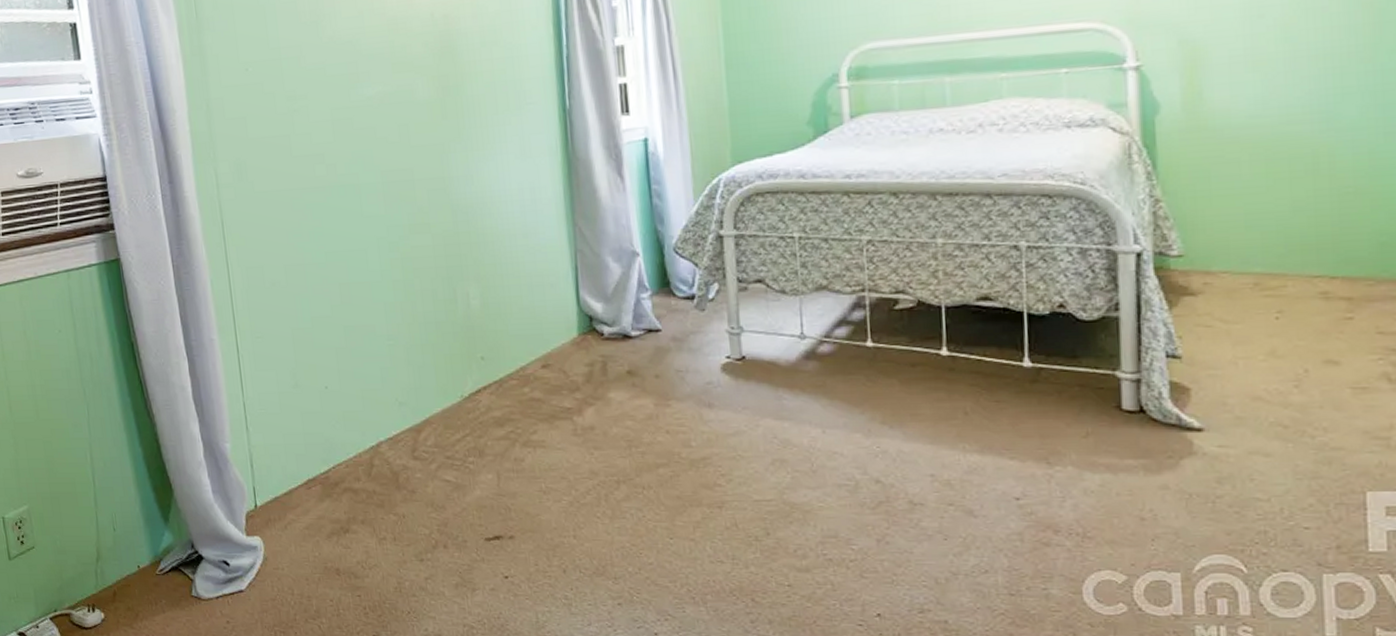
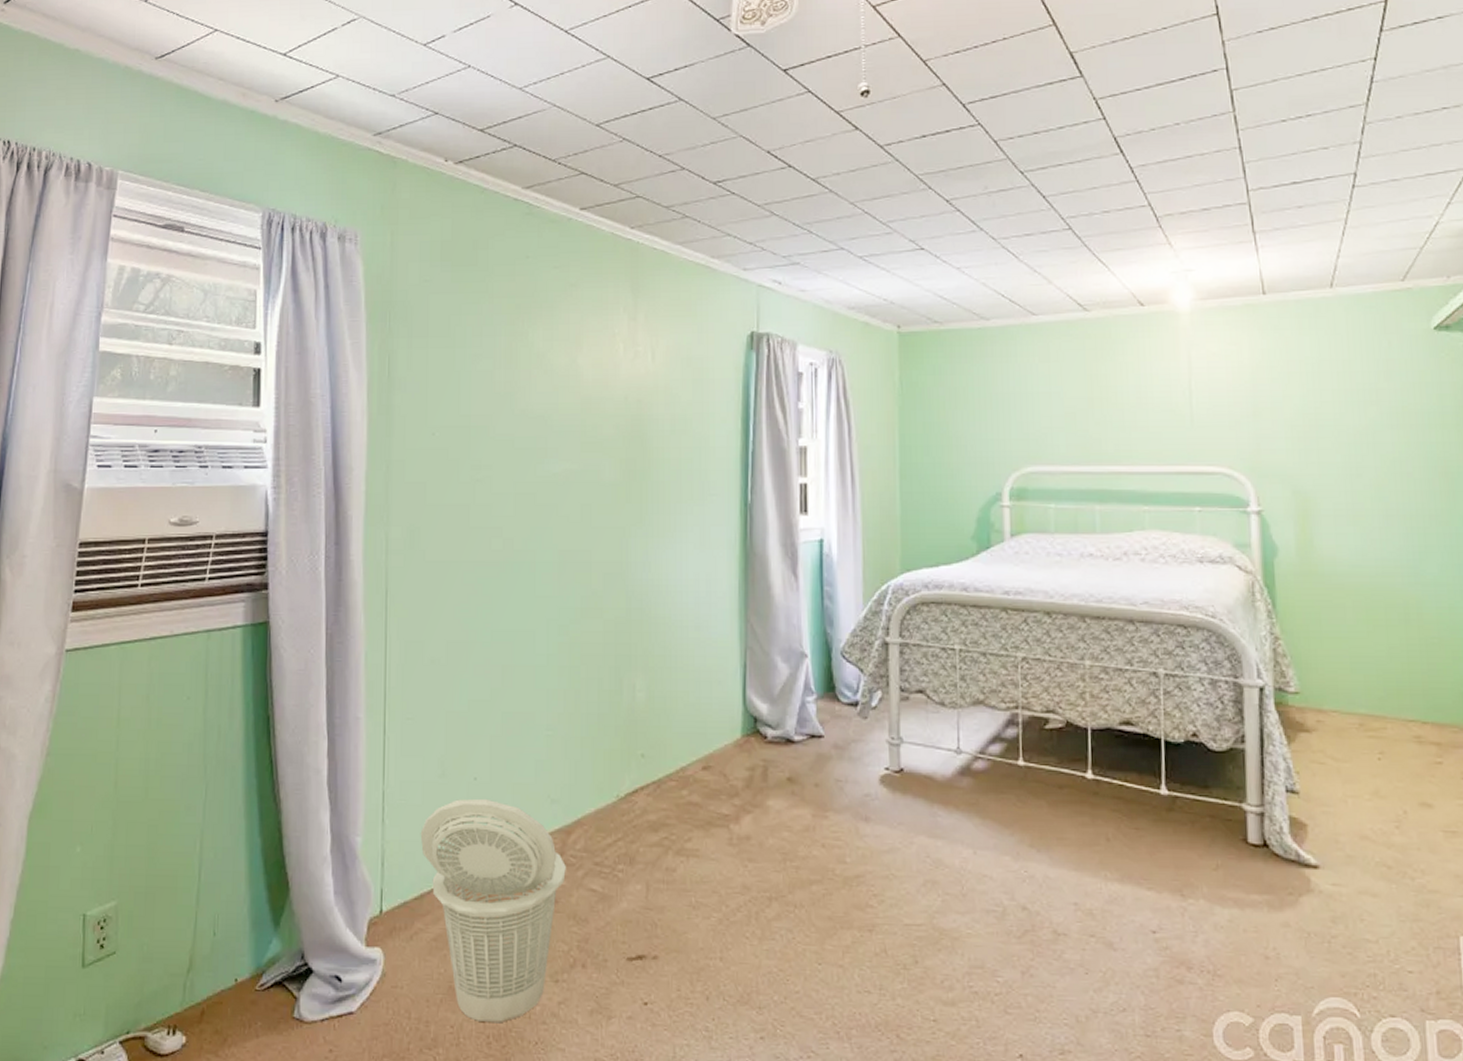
laundry basket: none [282,404,420,597] -> present [420,798,566,1024]

